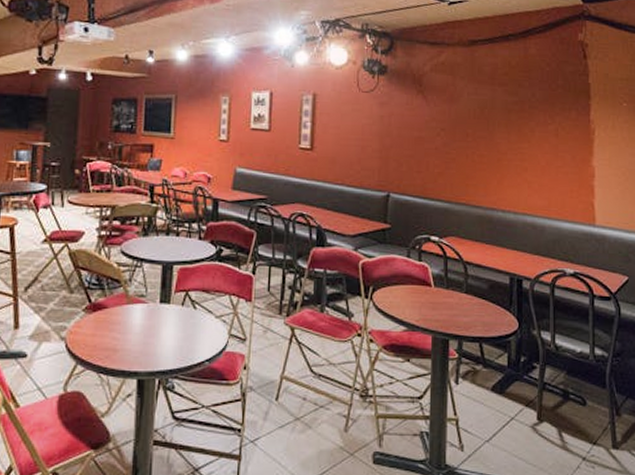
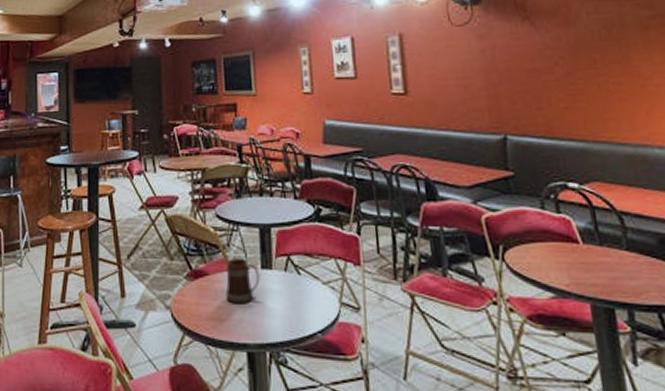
beer mug: none [122,293,158,336] -> present [225,259,260,304]

